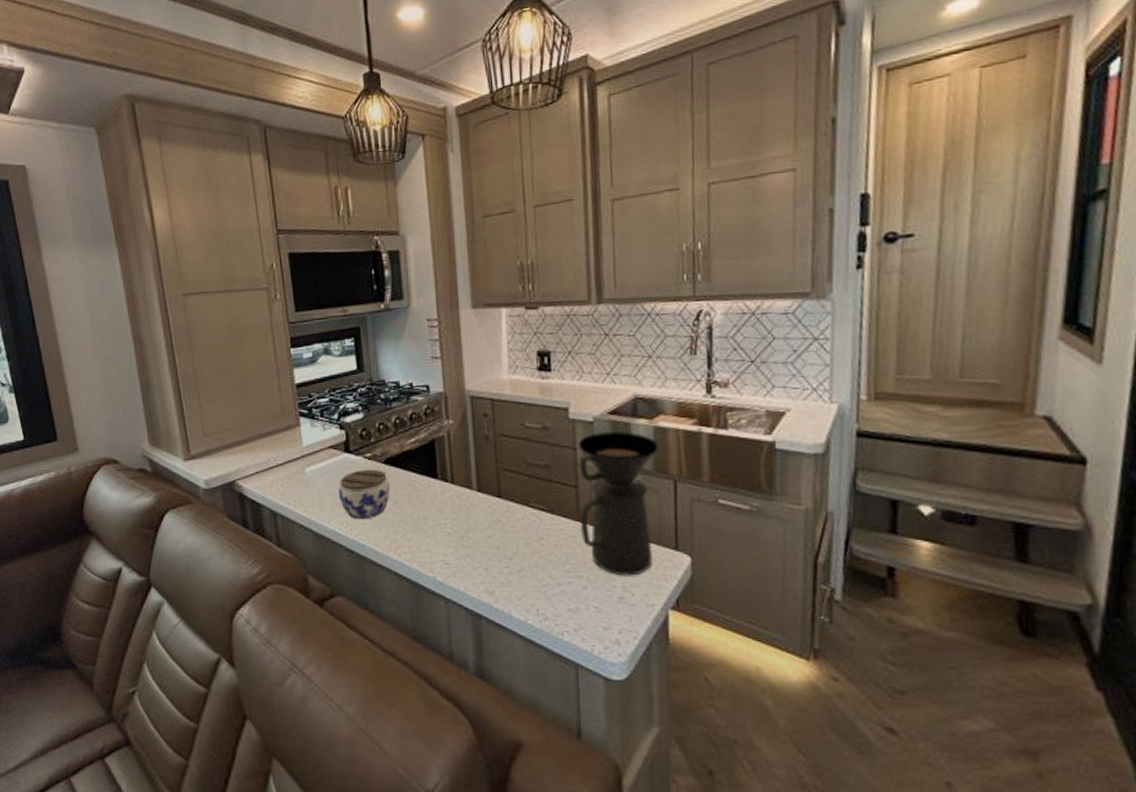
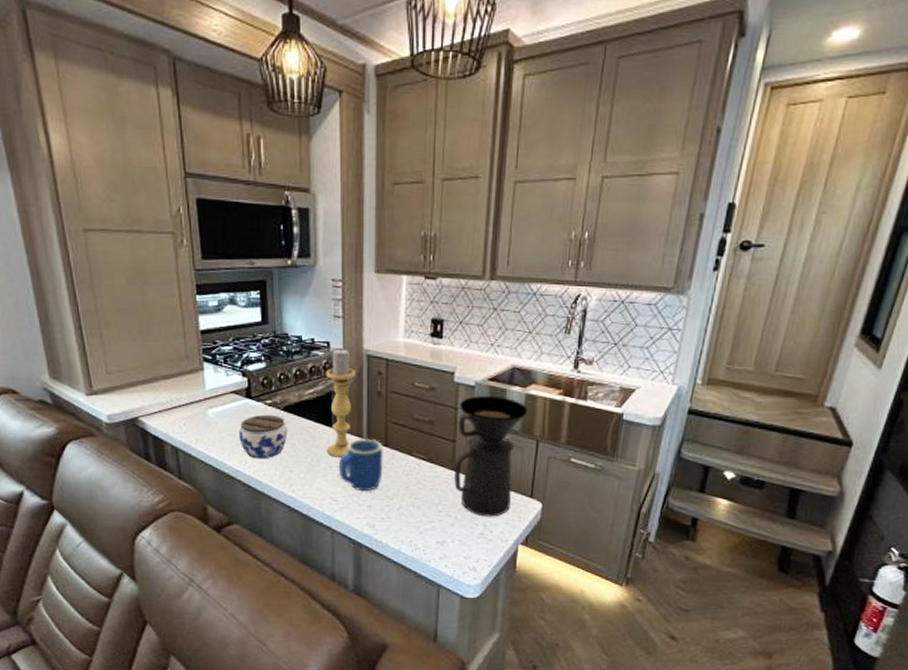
candle holder: none [427,391,459,513] -> present [326,349,355,457]
mug: none [447,489,498,552] -> present [338,438,383,492]

